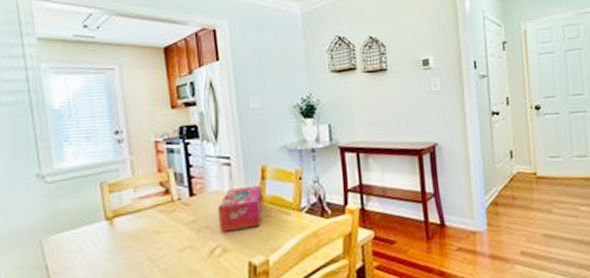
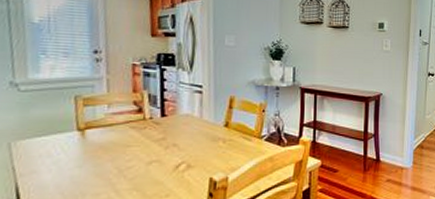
tissue box: present [217,185,263,233] -> none [185,113,229,151]

